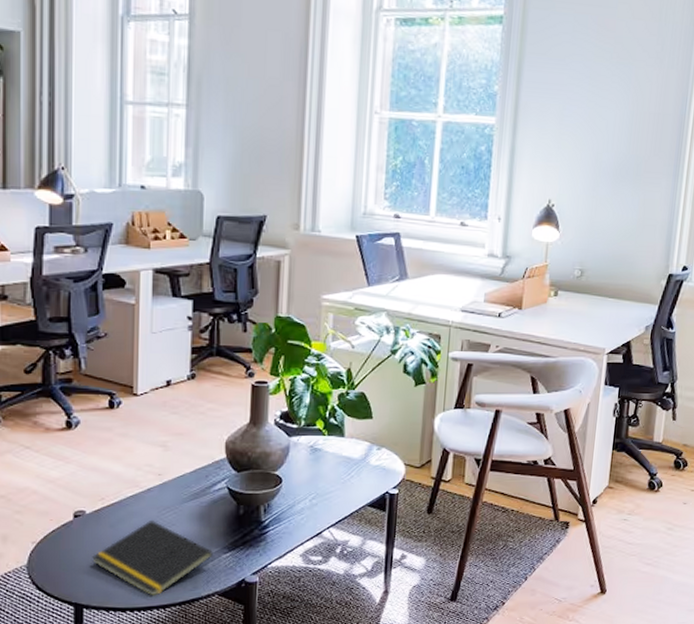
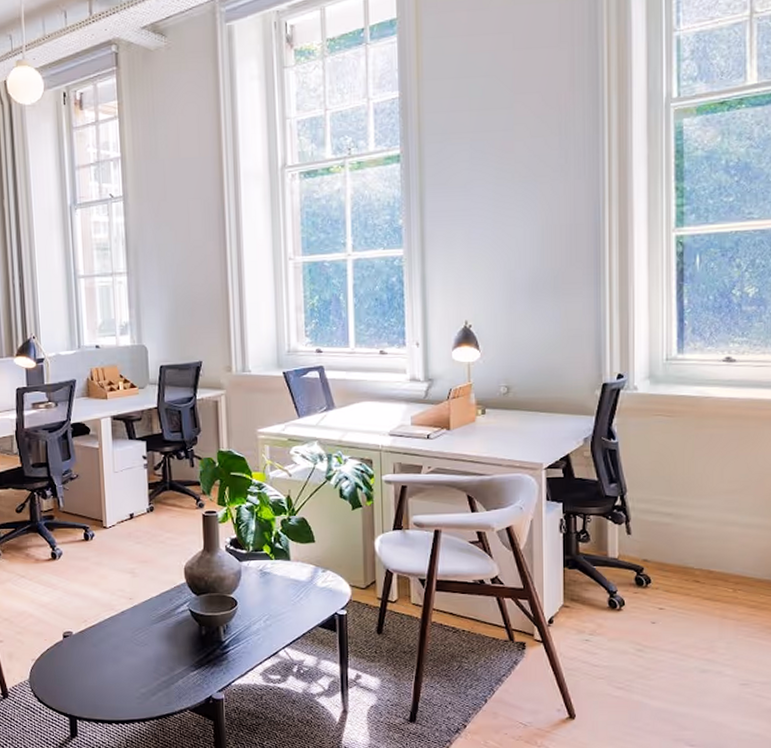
notepad: present [92,519,213,596] -> none [81,639,182,710]

